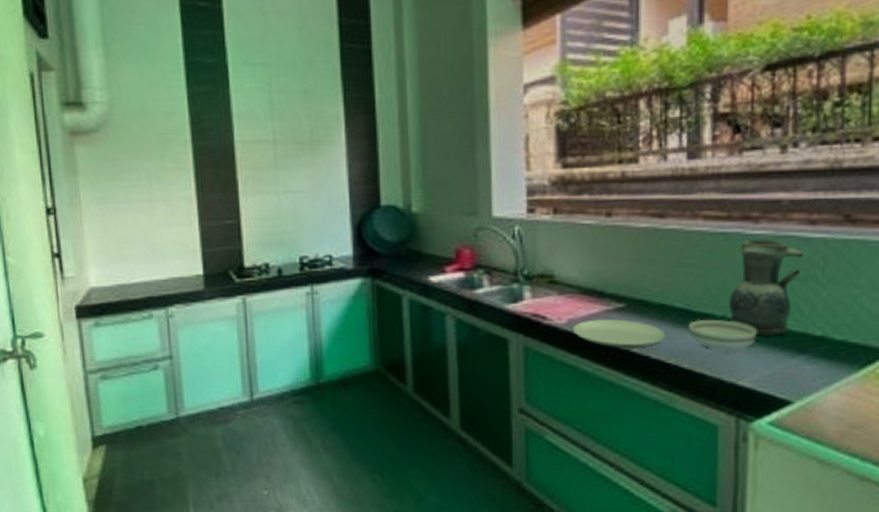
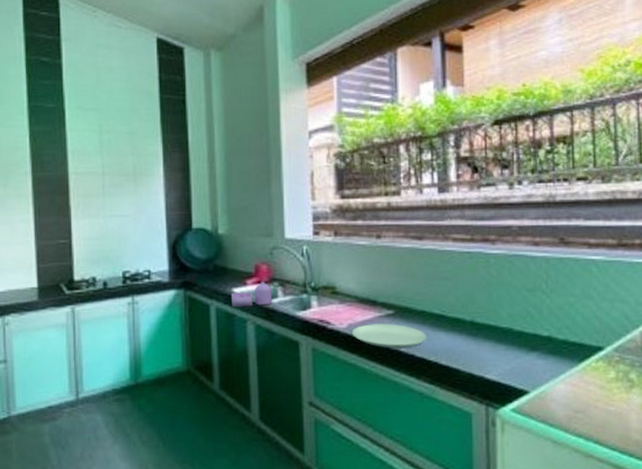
soap dispenser: none [428,268,476,299] -> present [232,281,272,307]
bowl: present [688,319,758,353] -> none [444,323,499,351]
ceramic jug: present [729,240,806,335] -> none [476,258,533,336]

